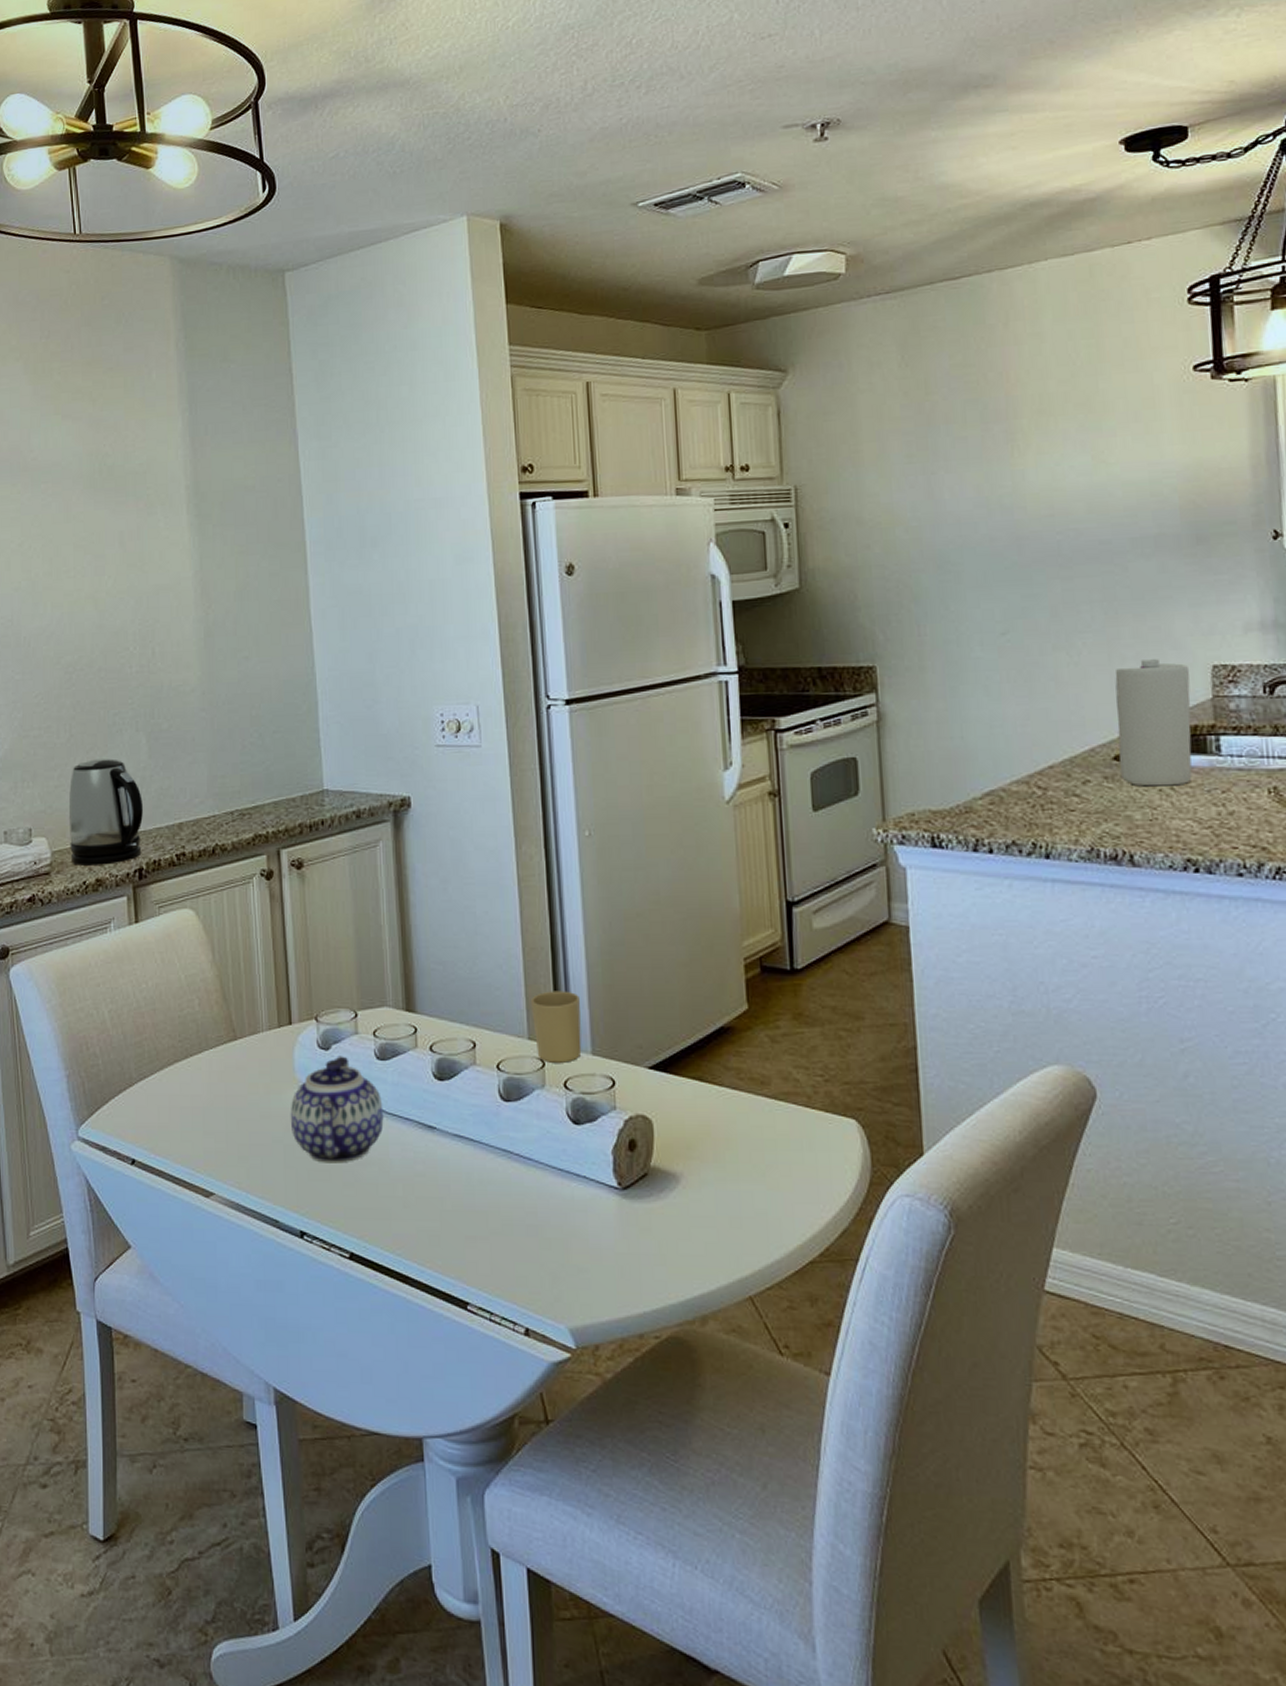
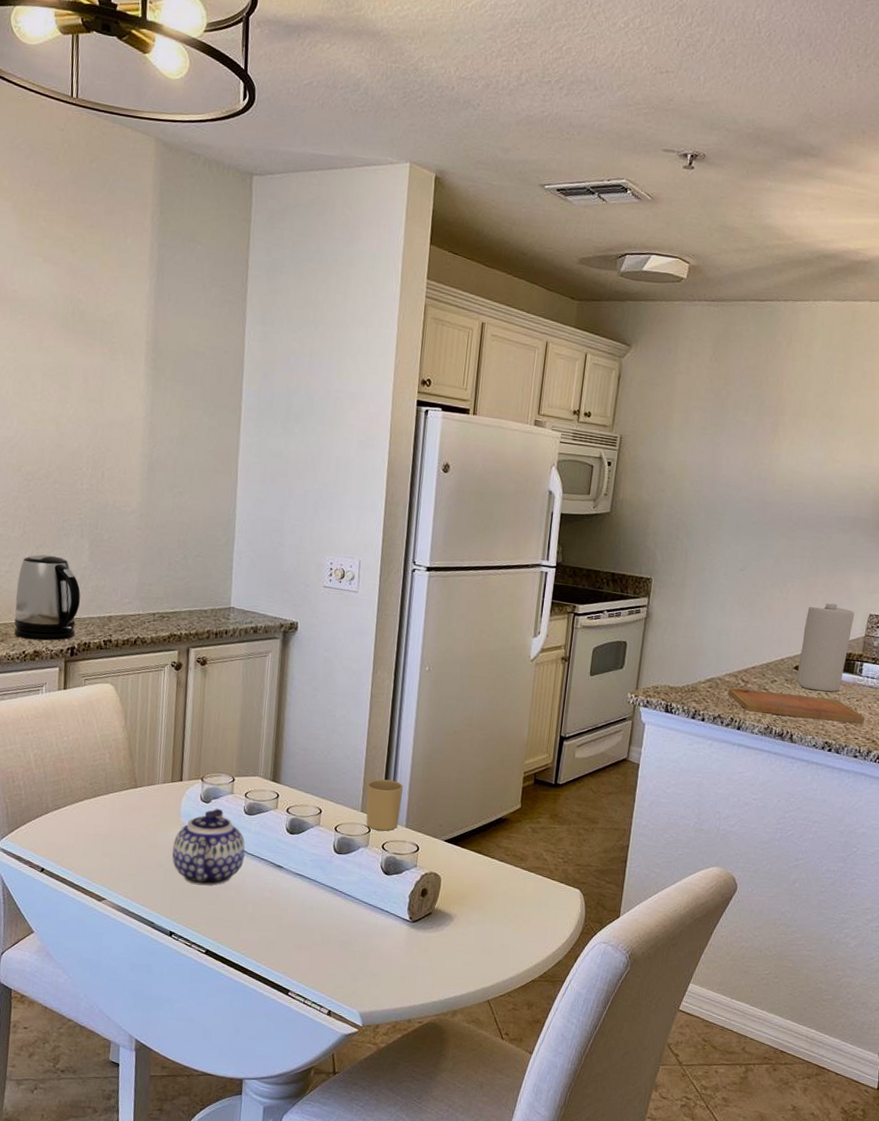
cutting board: none [1019,795,1242,830] -> present [728,688,865,724]

